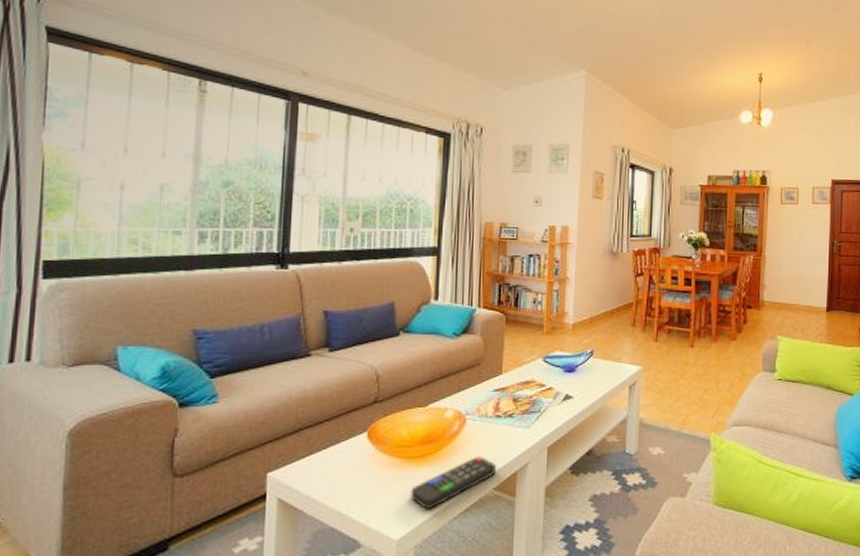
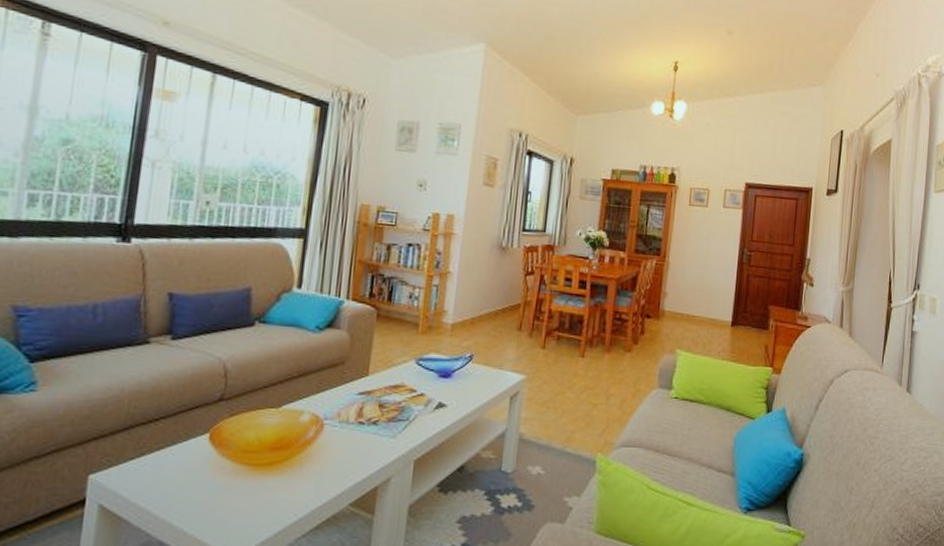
remote control: present [410,456,497,510] -> none [253,466,356,526]

